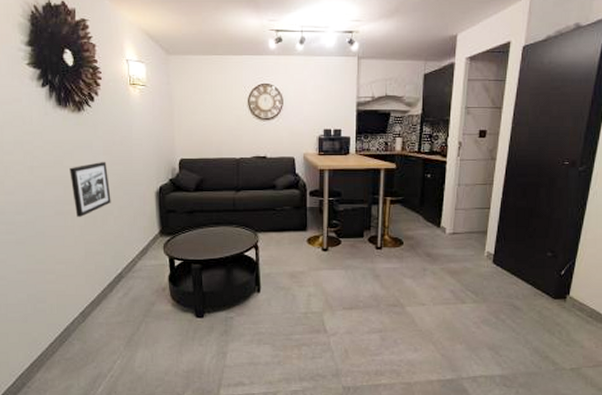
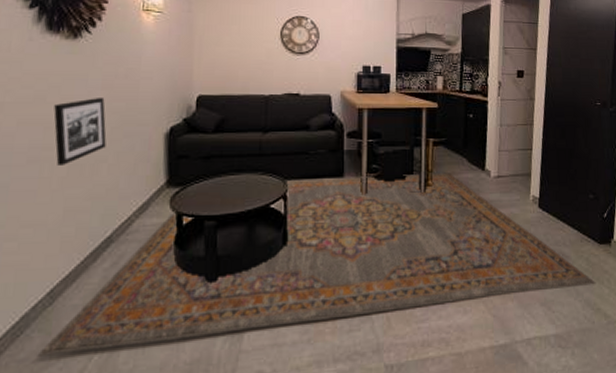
rug: none [78,229,547,358] -> present [37,172,596,357]

